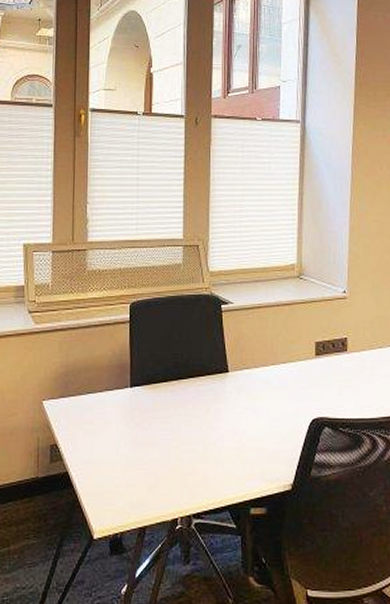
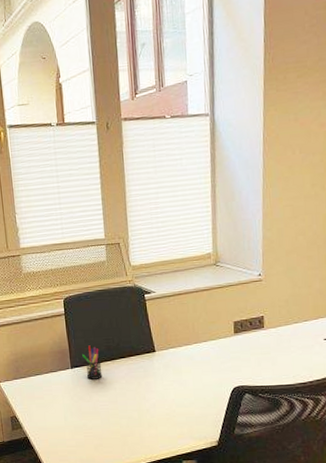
pen holder: none [145,360,166,402] -> present [82,345,103,380]

